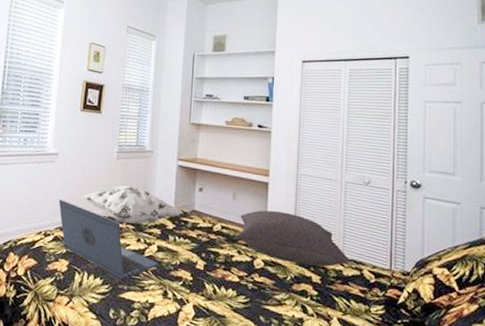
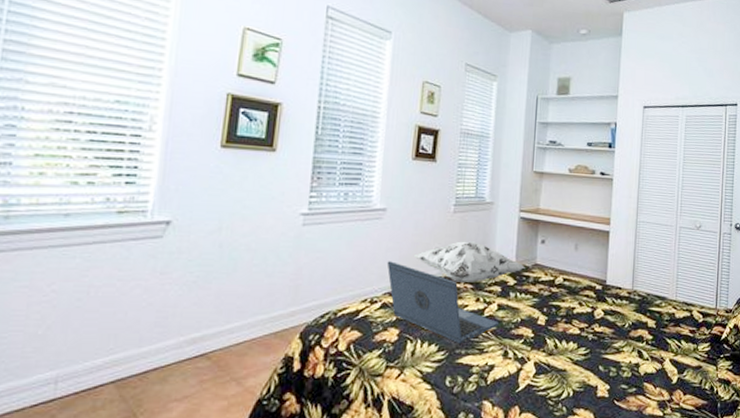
pillow: present [236,210,351,267] -> none [578,259,683,312]

